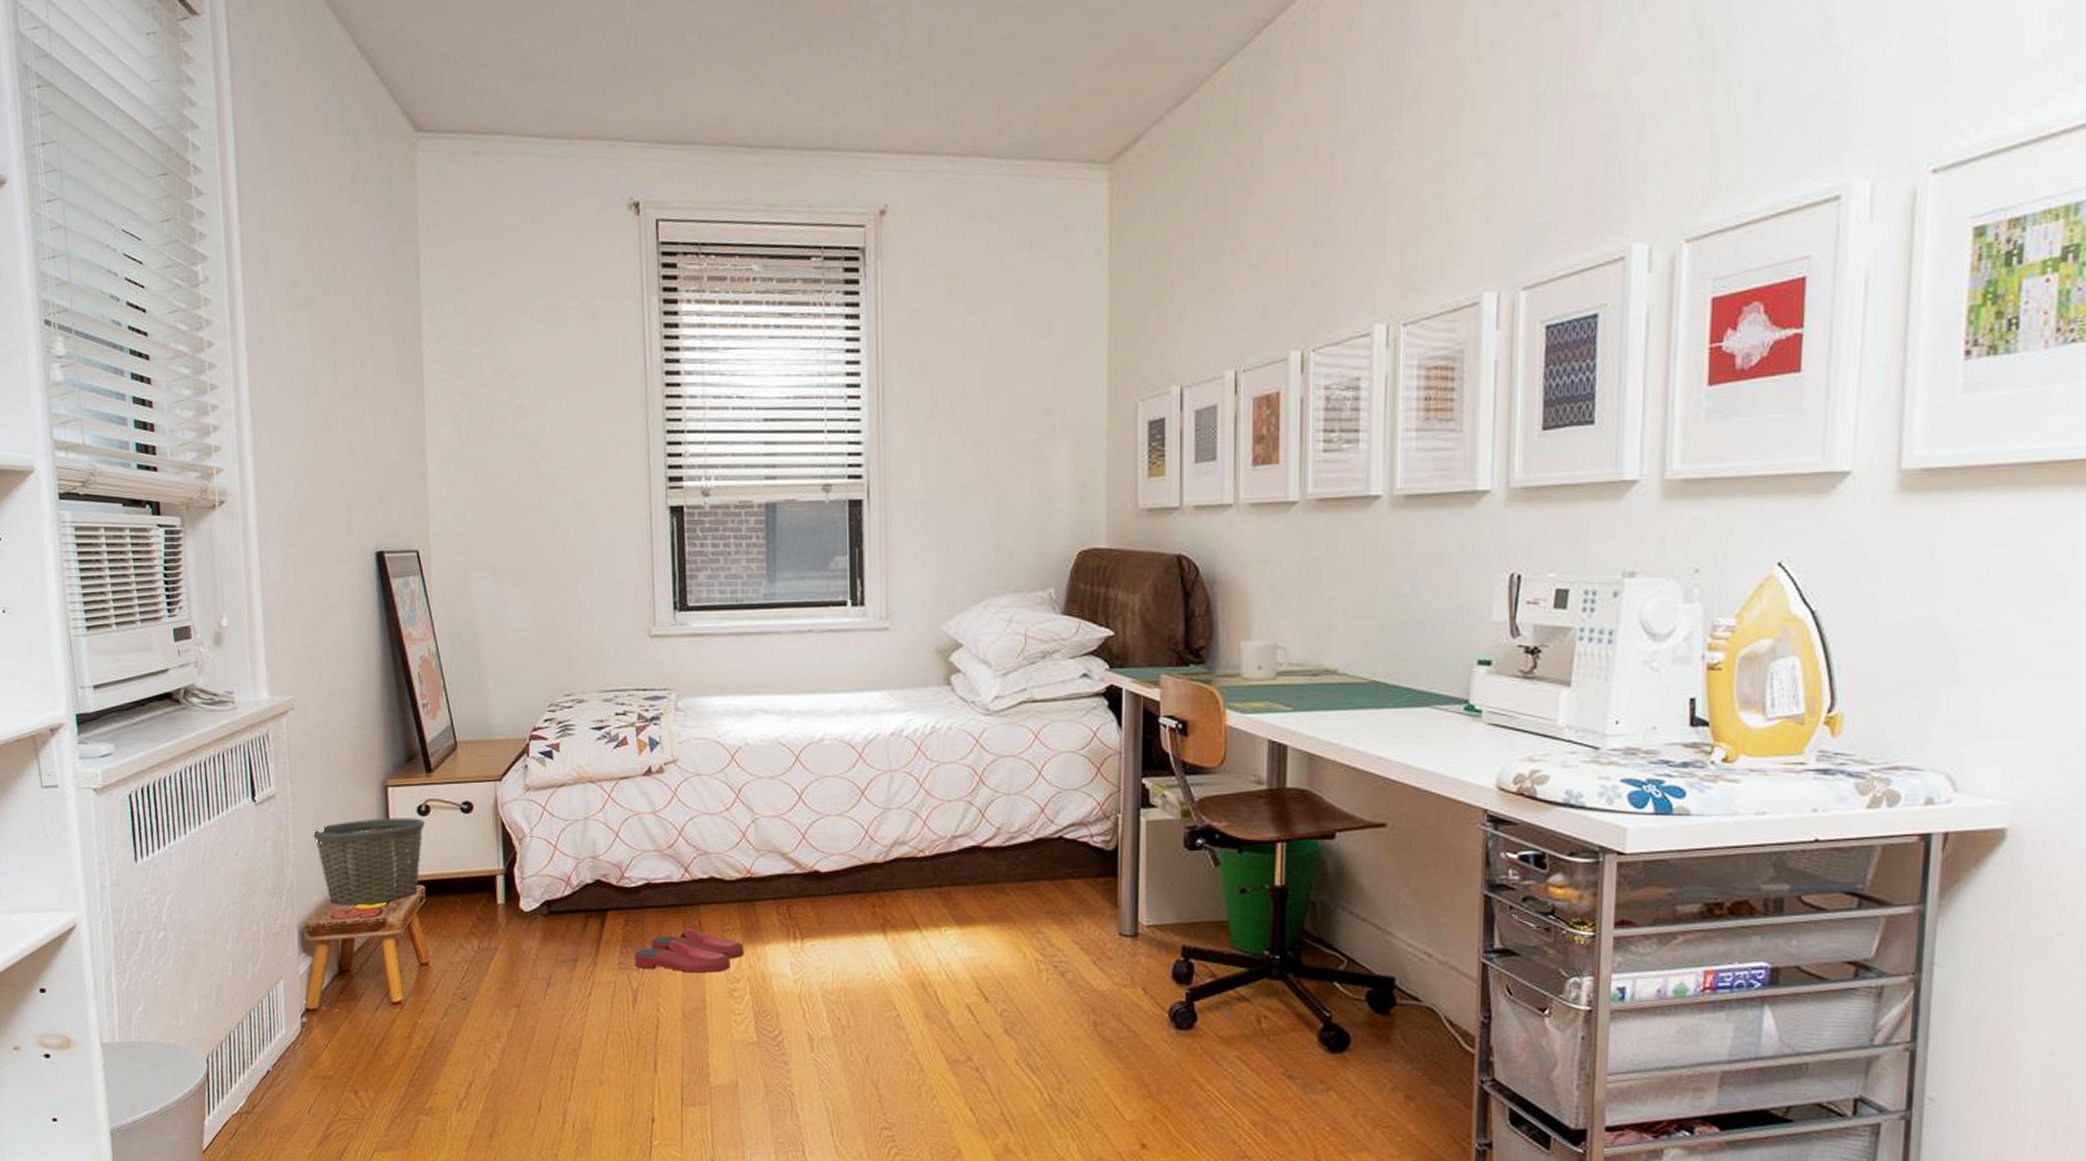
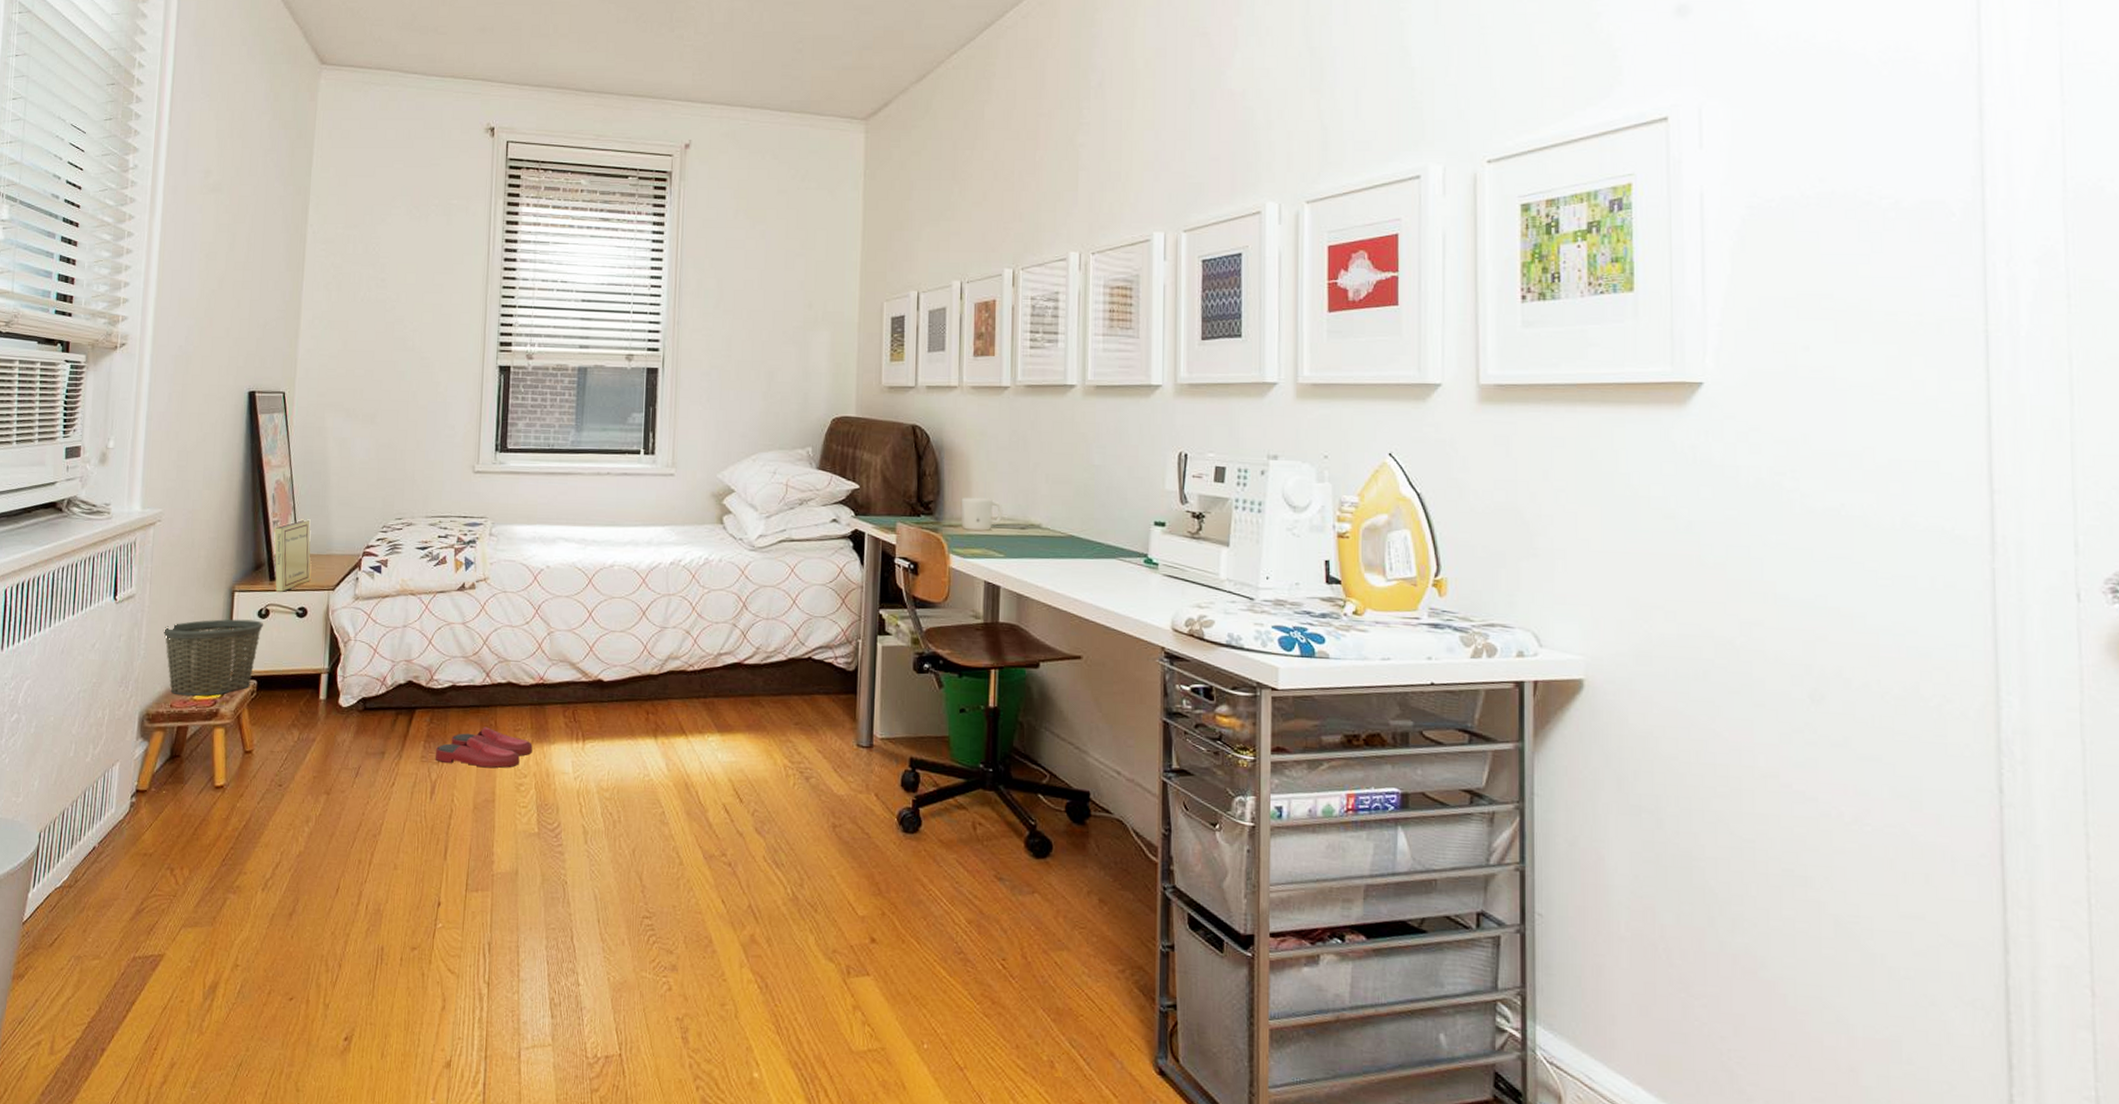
book: none [425,701,473,785] -> present [274,520,311,592]

